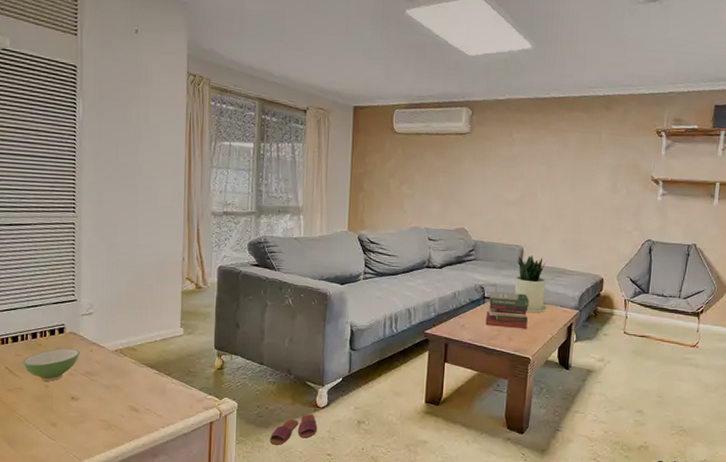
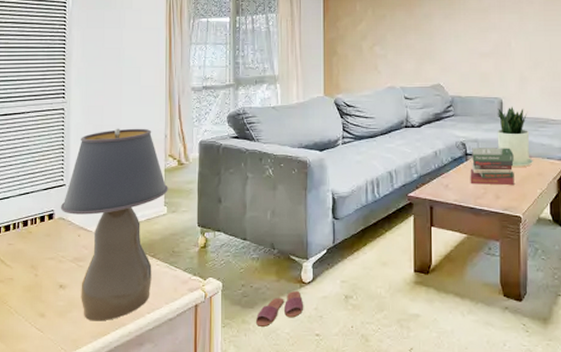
bowl: present [22,348,81,381] -> none [13,234,69,270]
table lamp: none [71,247,185,433] -> present [60,128,168,321]

